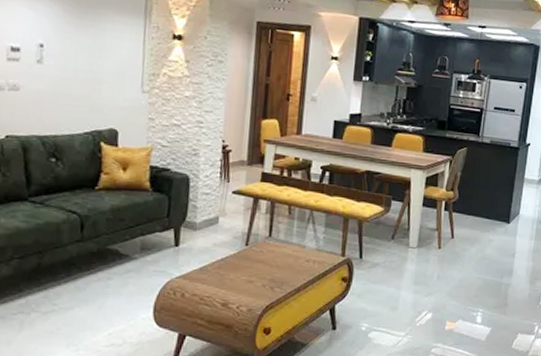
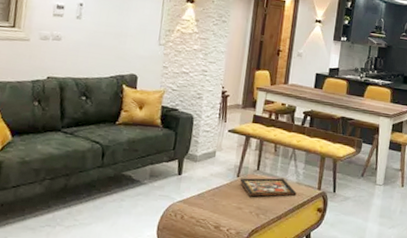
decorative tray: none [249,245,317,268] -> present [240,177,297,197]

